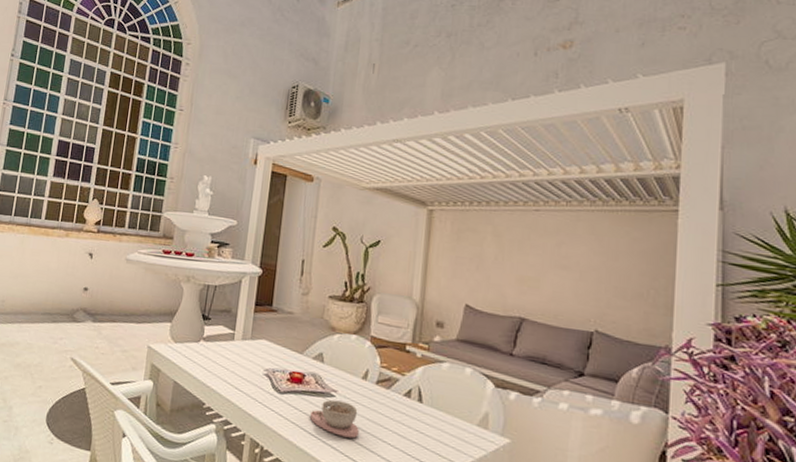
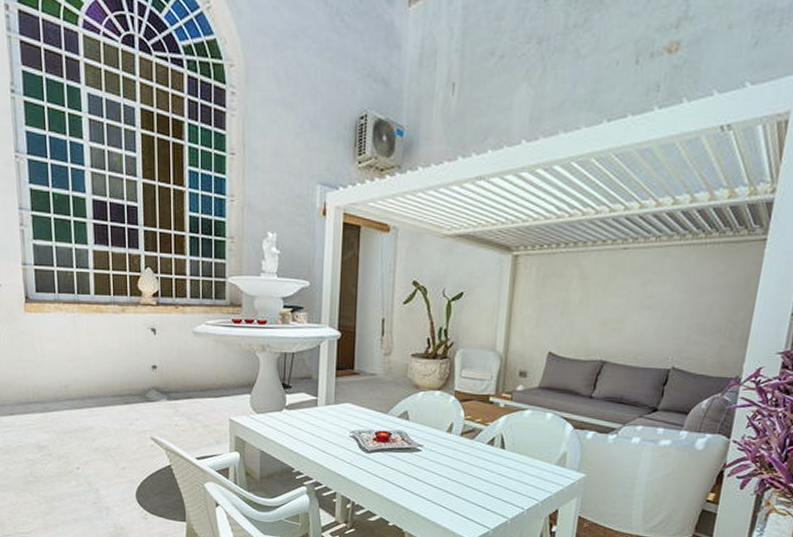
bowl: present [309,399,359,439] -> none [397,454,445,487]

